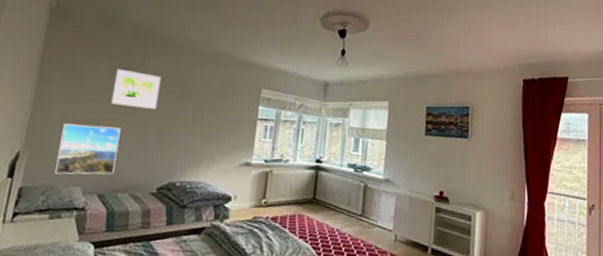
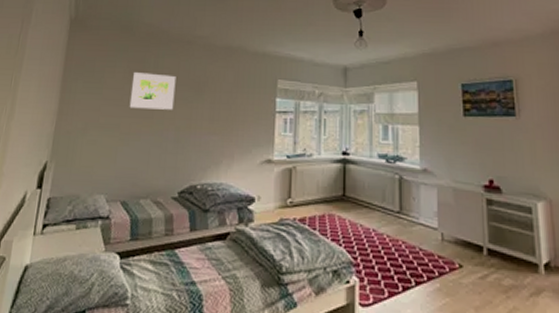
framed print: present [55,123,121,175] -> none [80,130,140,183]

